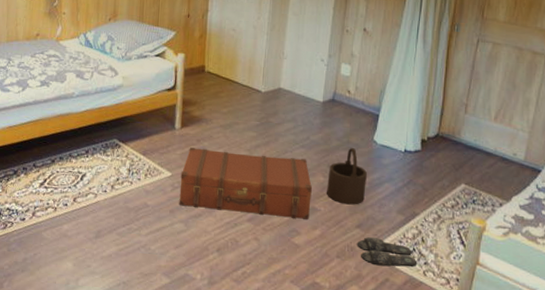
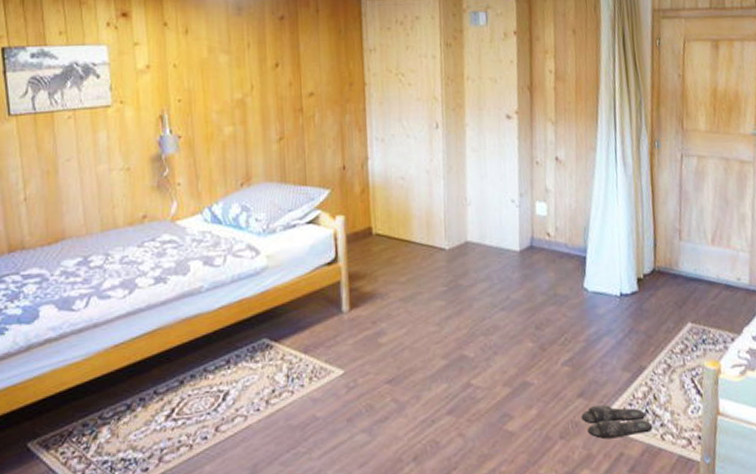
suitcase: present [179,147,313,219] -> none [356,323,522,411]
wooden bucket: present [327,148,368,205] -> none [537,301,583,372]

